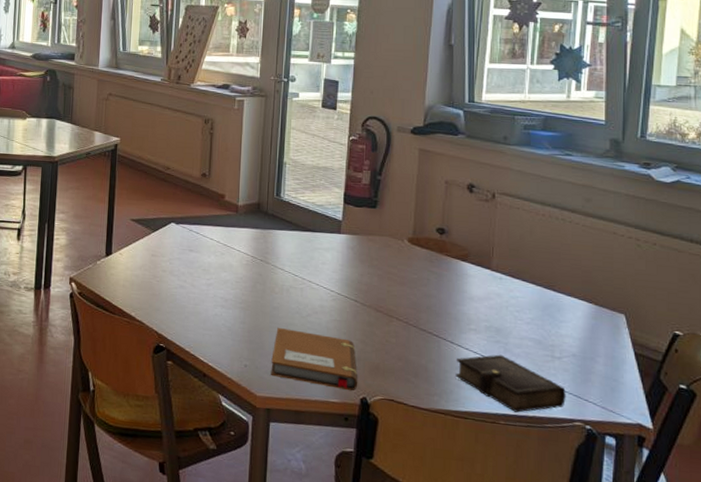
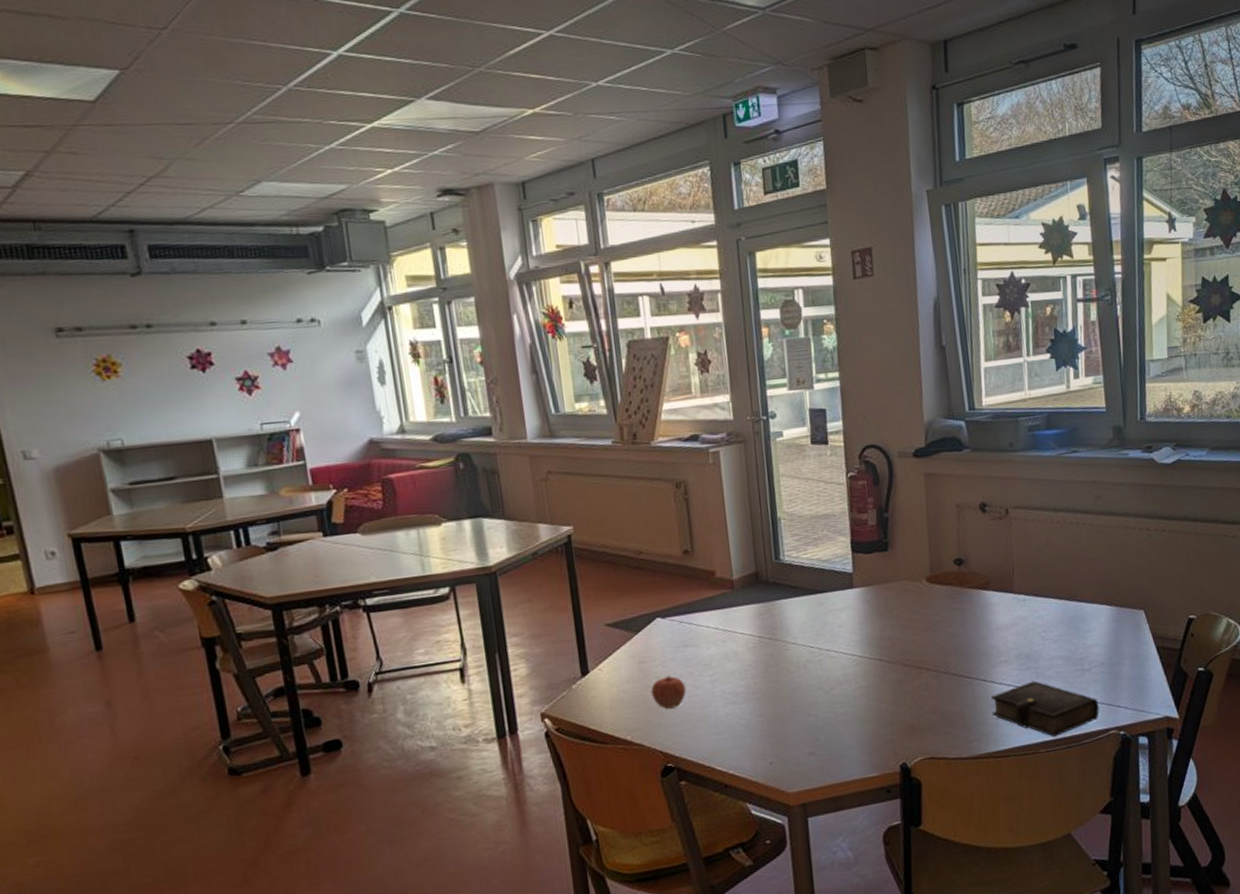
apple: none [157,271,186,299] -> present [651,675,686,709]
notebook: present [271,327,357,391] -> none [798,704,895,767]

